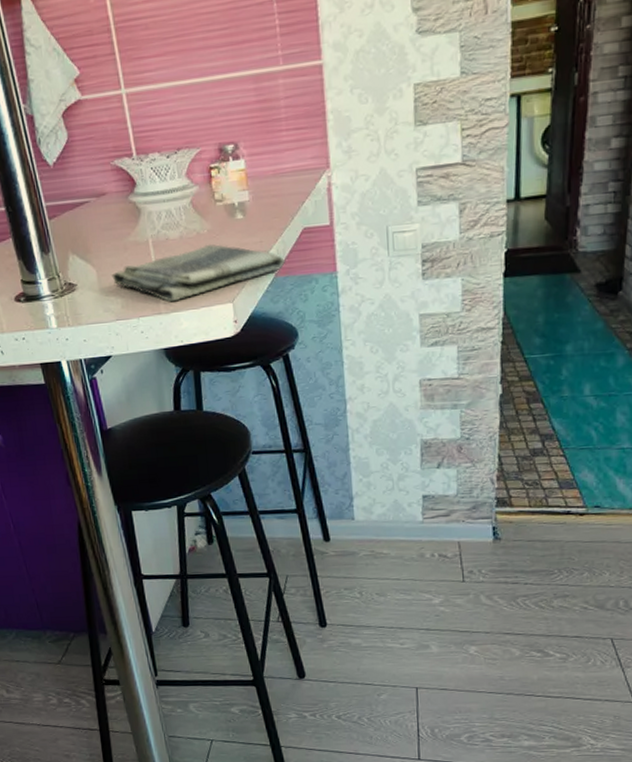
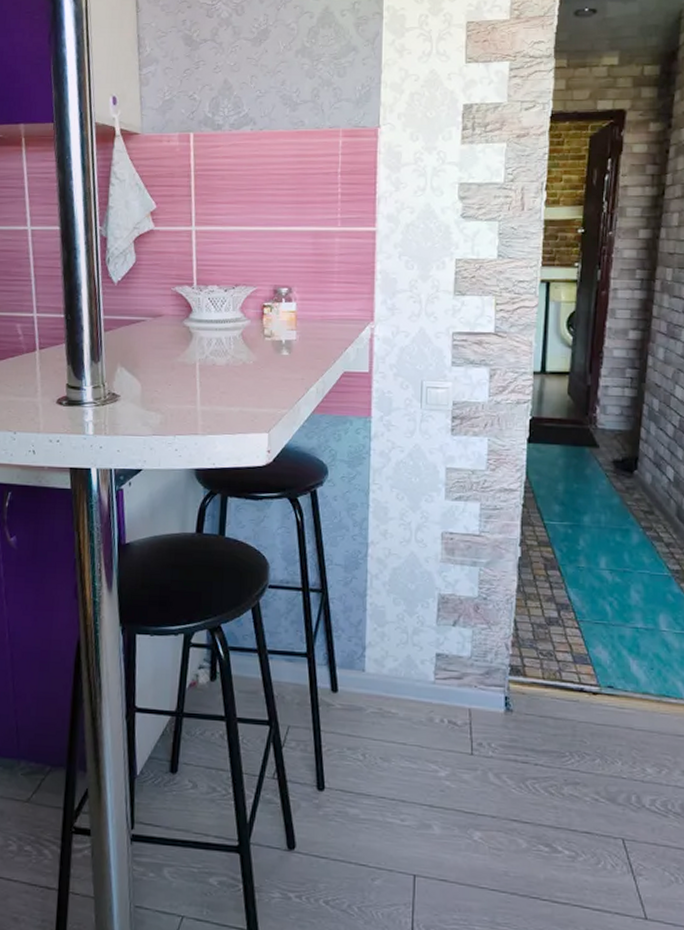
dish towel: present [111,244,285,302] -> none [155,374,323,425]

